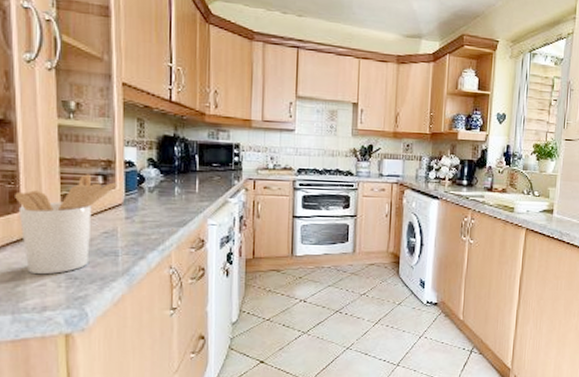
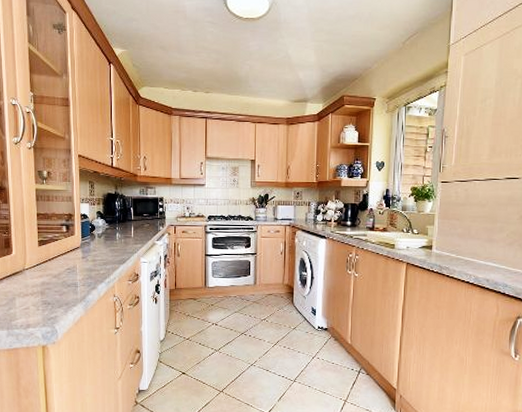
utensil holder: present [15,174,117,275] -> none [8,225,76,301]

